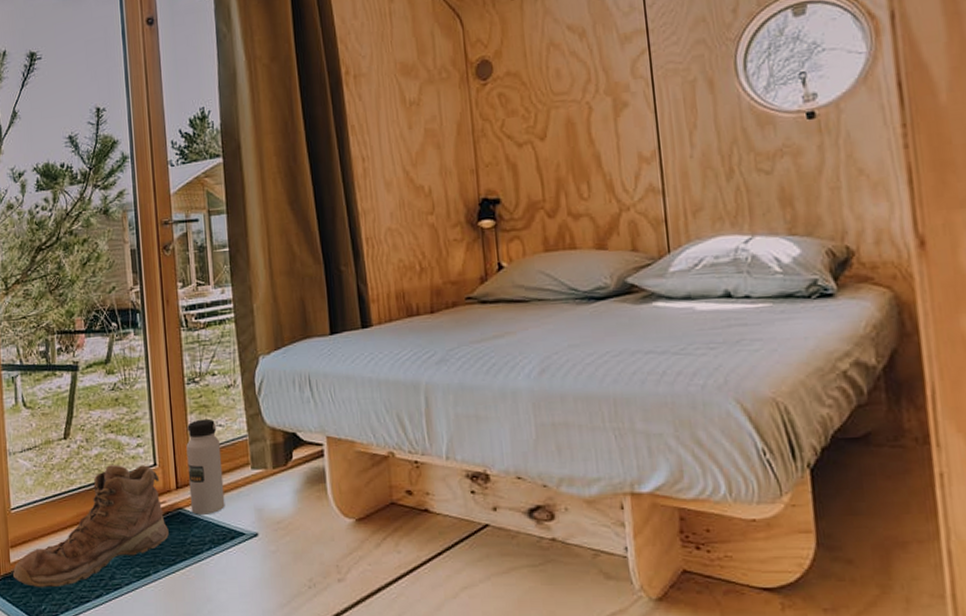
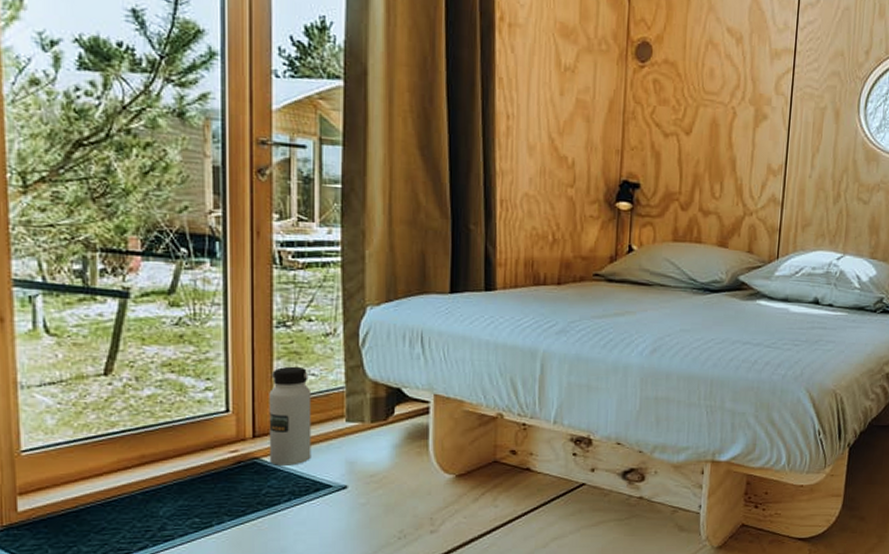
hiking boot: present [13,463,169,588] -> none [22,406,239,540]

